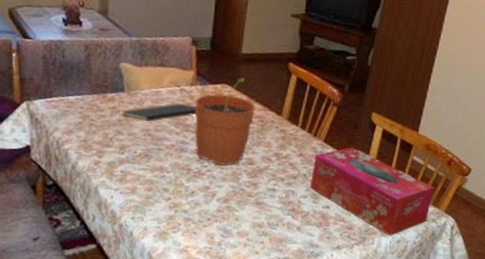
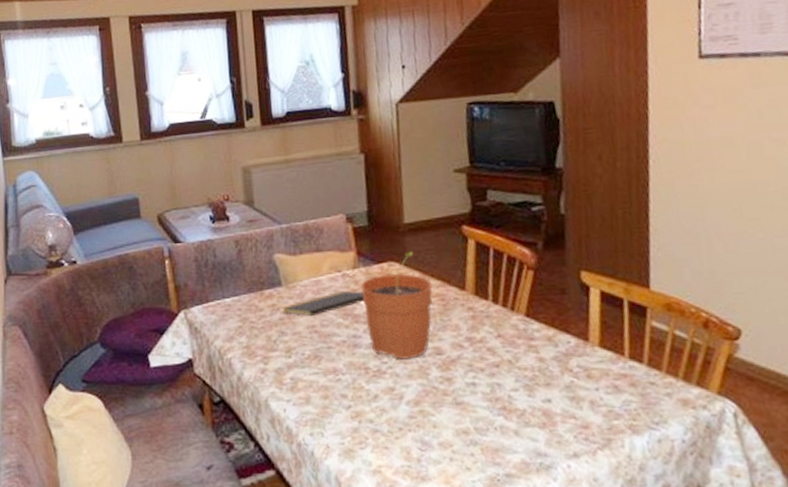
tissue box: present [310,147,434,236] -> none [518,318,694,434]

